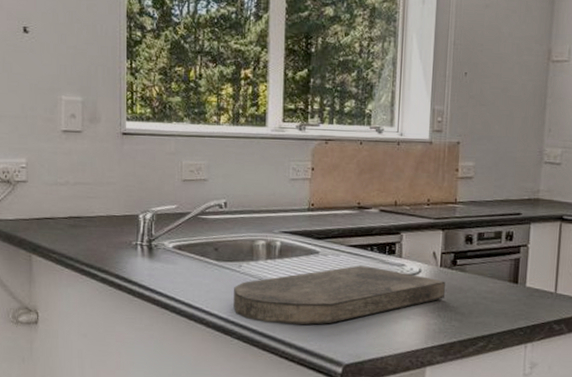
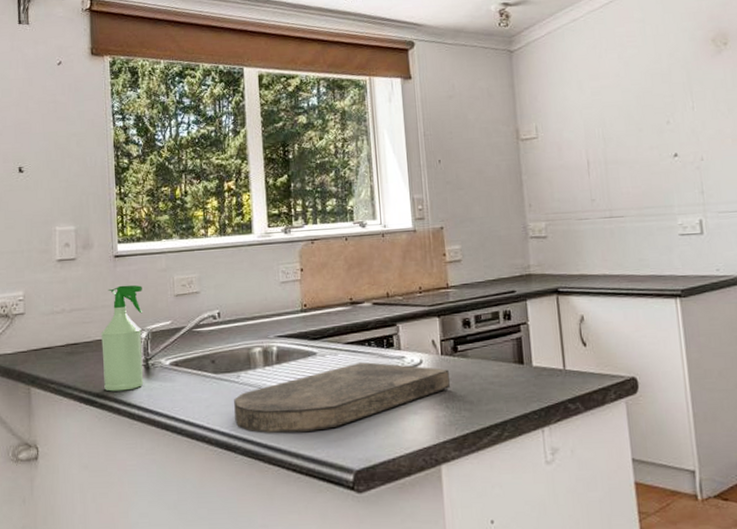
spray bottle: none [105,164,149,268] -> present [101,284,144,392]

